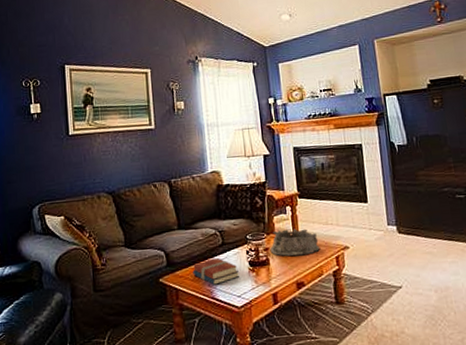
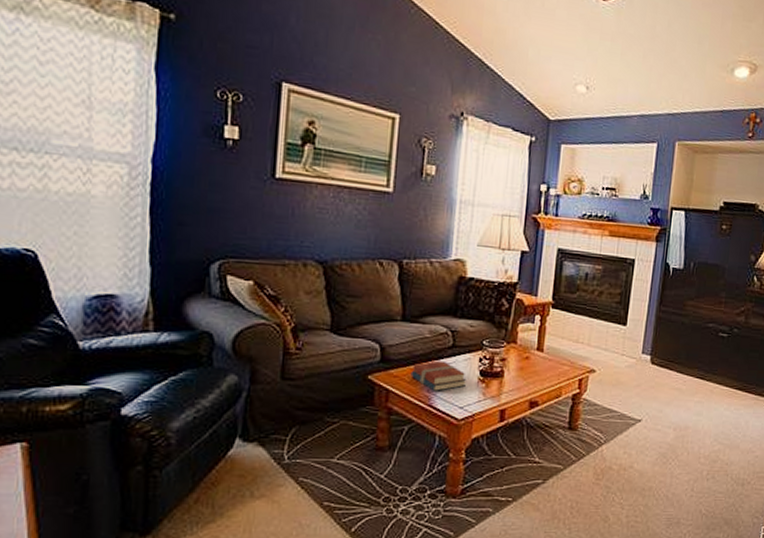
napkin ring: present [270,228,320,256] -> none [507,340,564,373]

